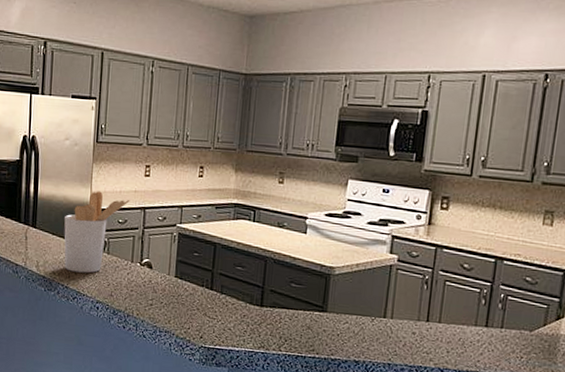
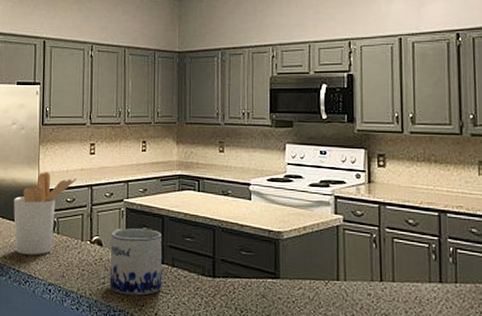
mug: none [157,252,213,319] -> present [109,228,163,296]

